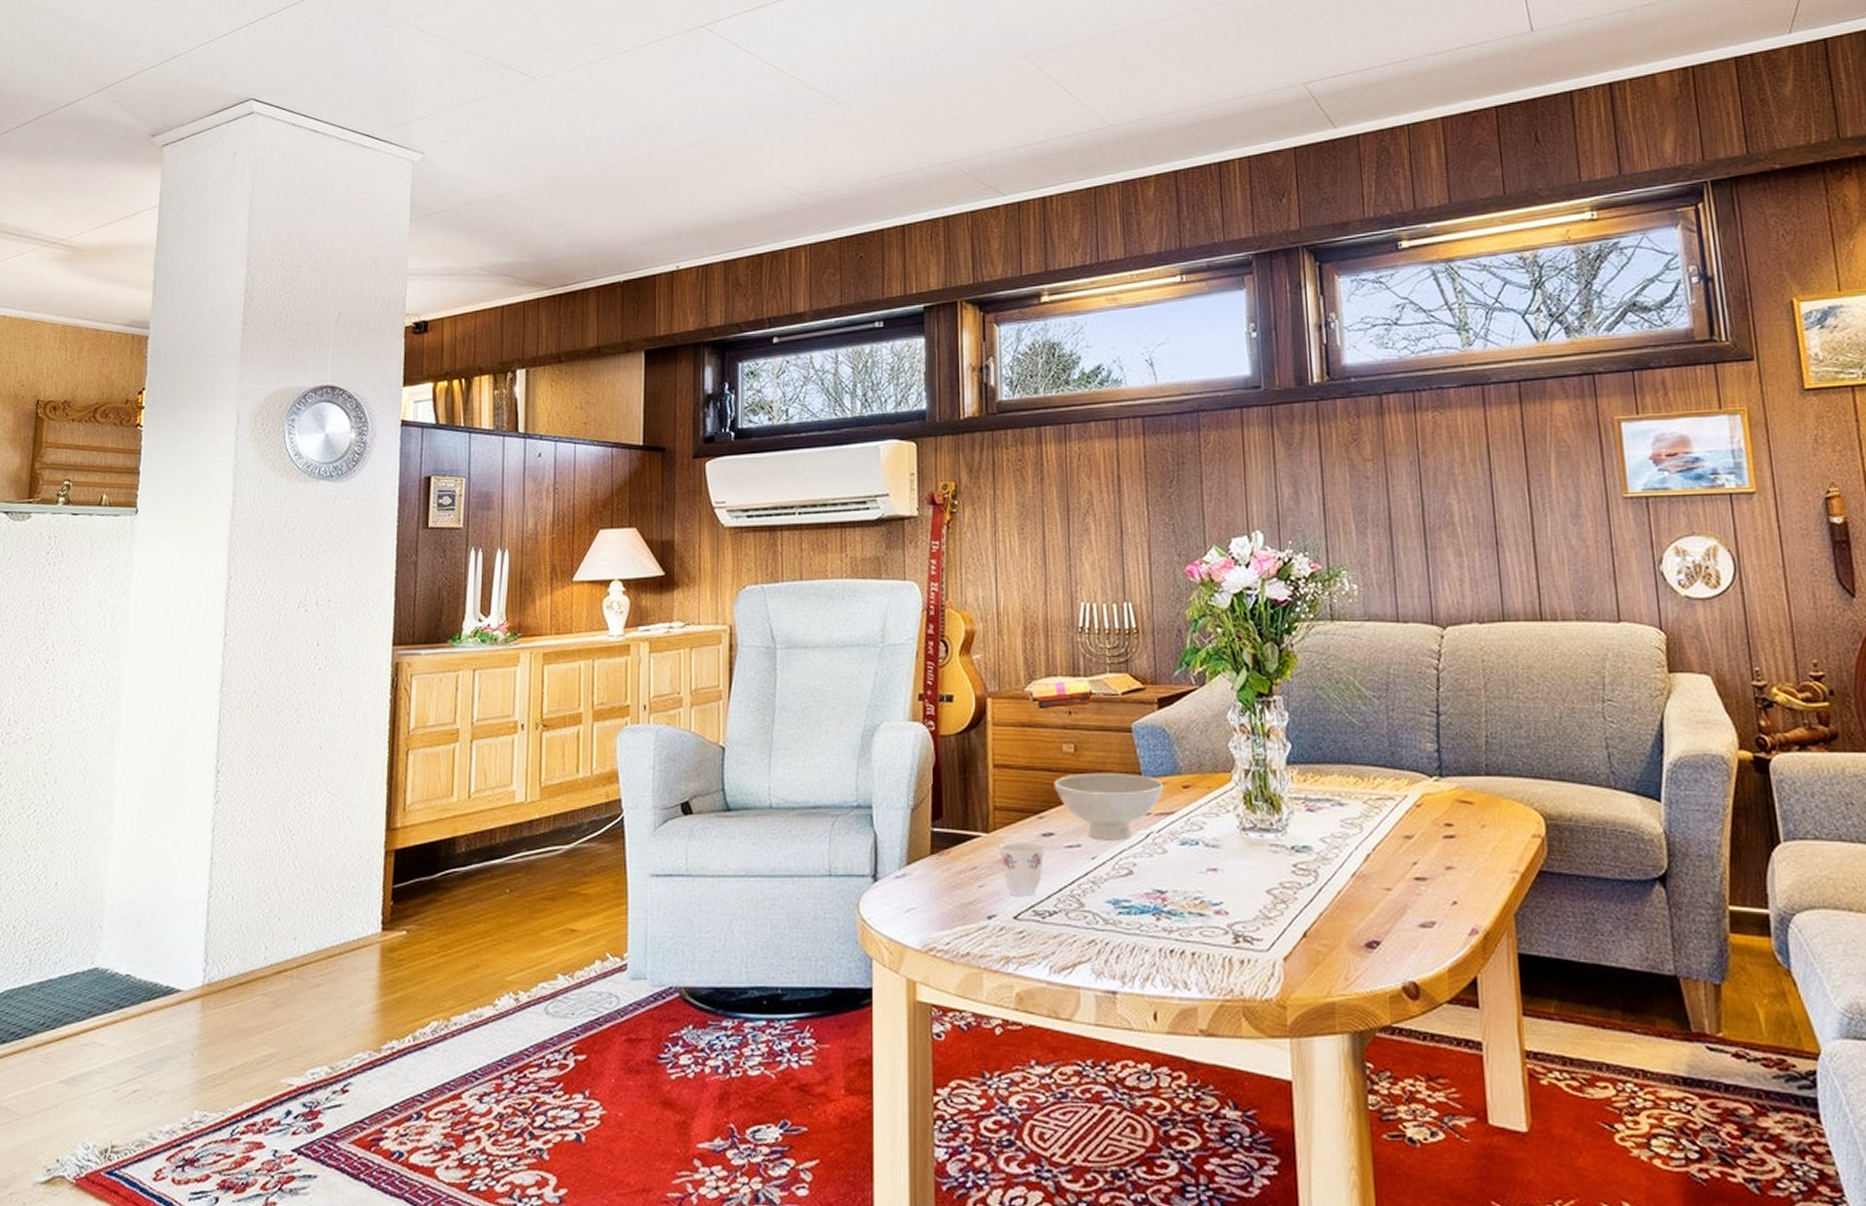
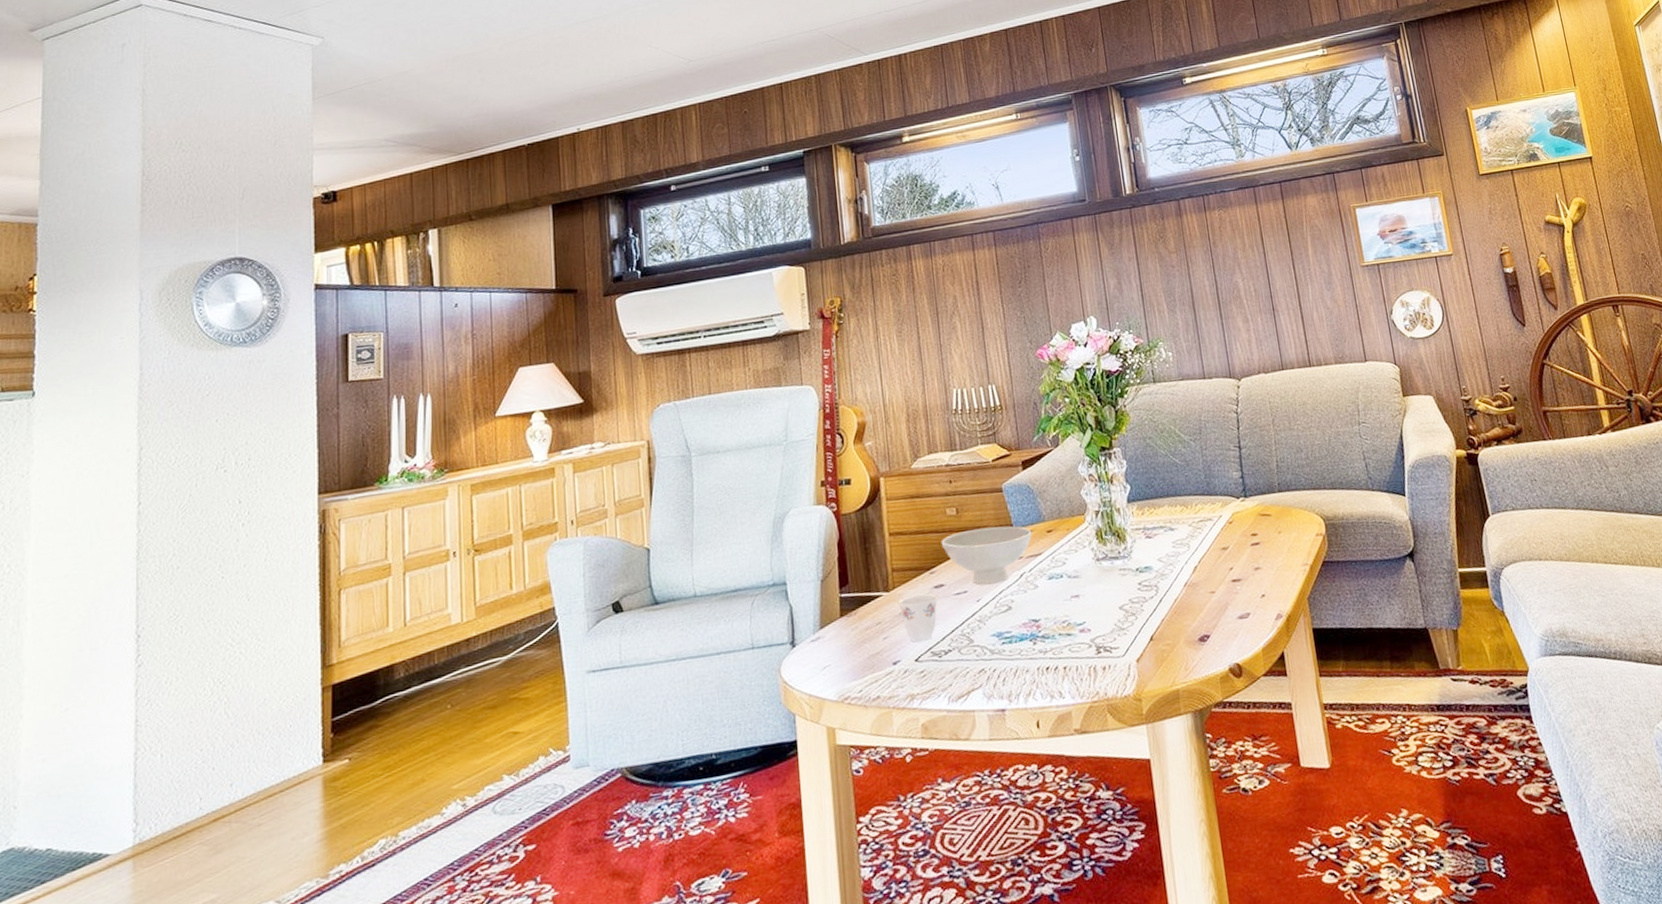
books: present [1028,679,1093,708] -> none [914,452,969,481]

